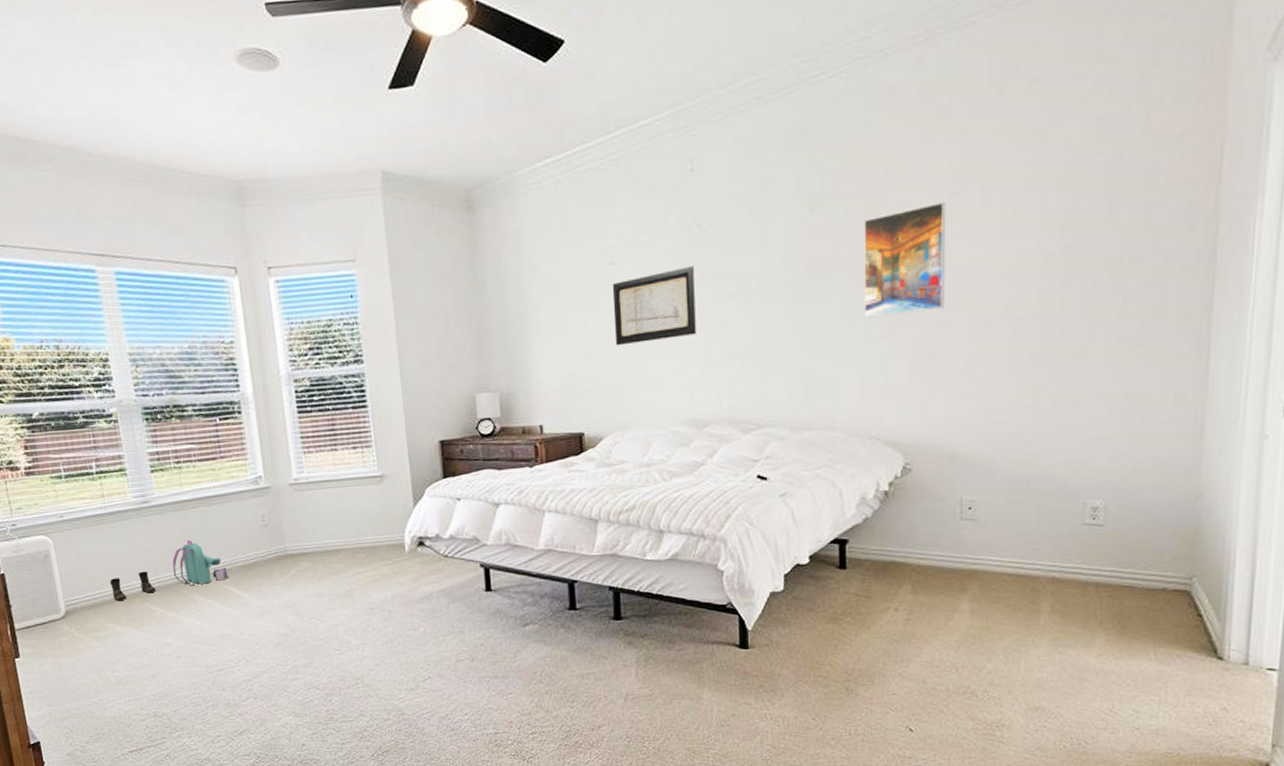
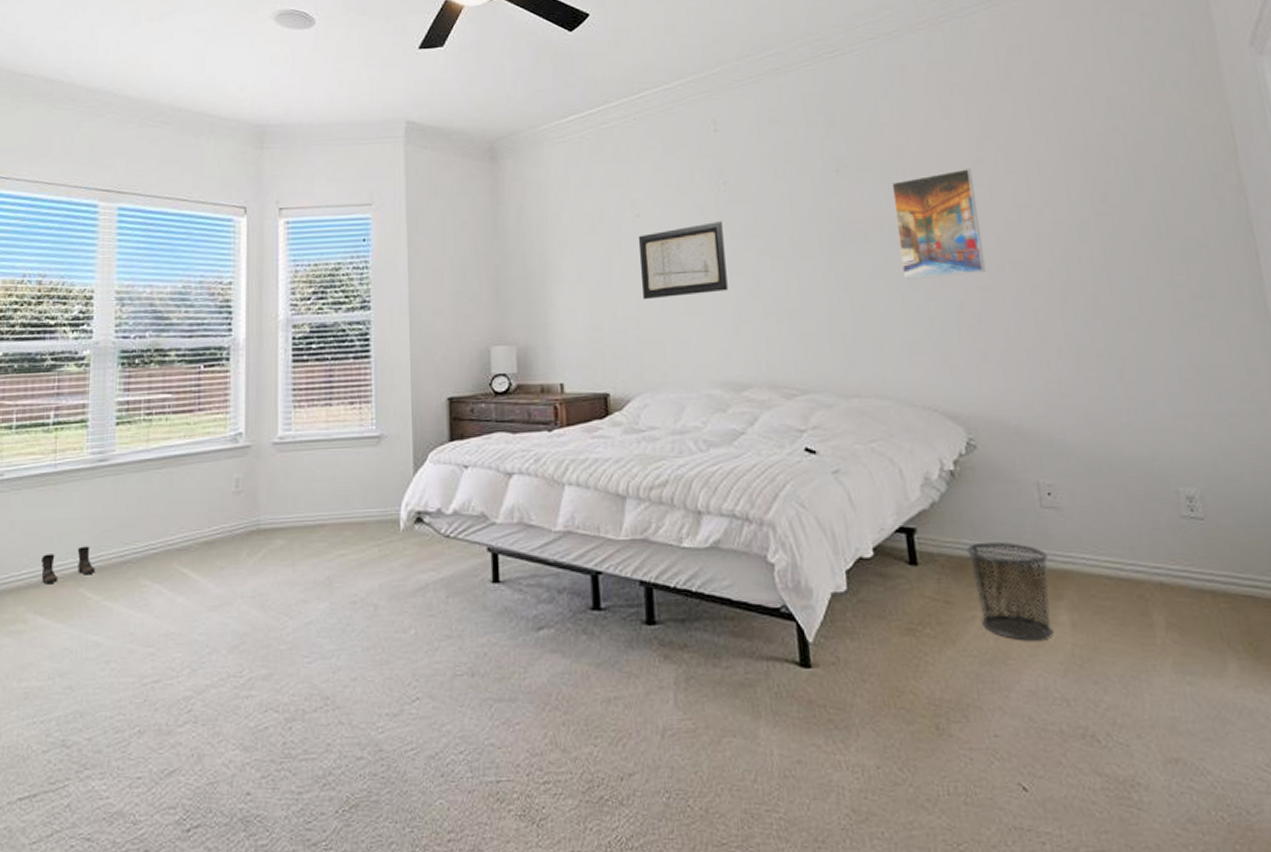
backpack: present [172,541,228,586] -> none [120,509,185,567]
waste bin: none [889,548,959,624] -> present [965,541,1053,640]

